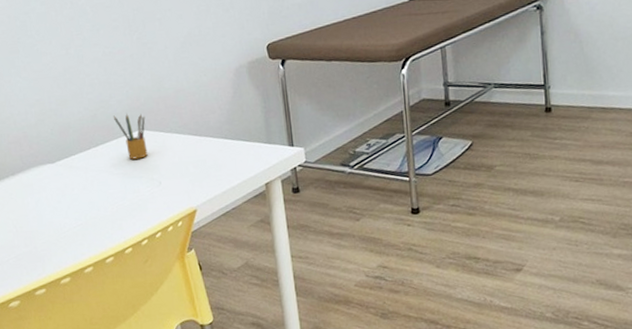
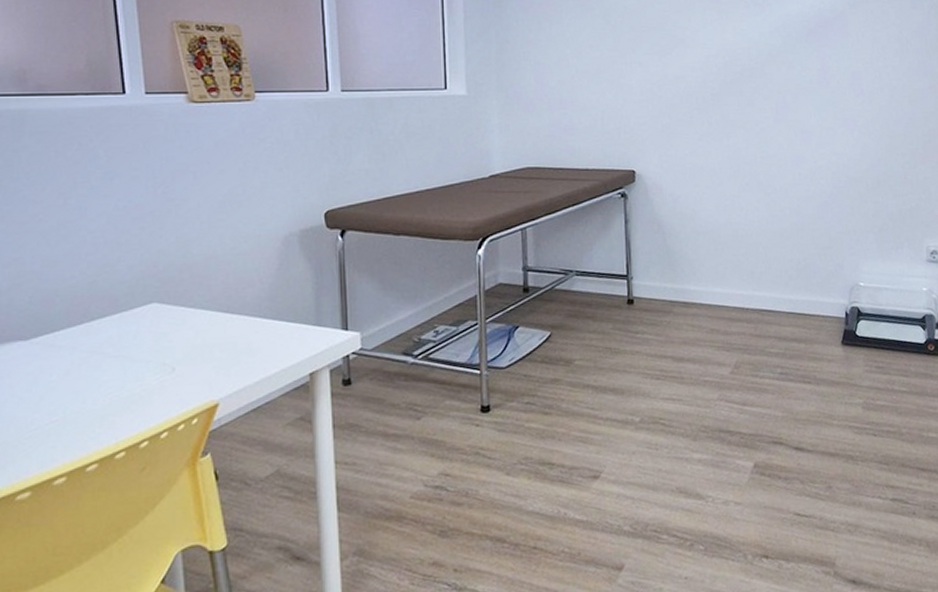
pencil box: present [114,113,148,160] -> none [120,281,163,339]

